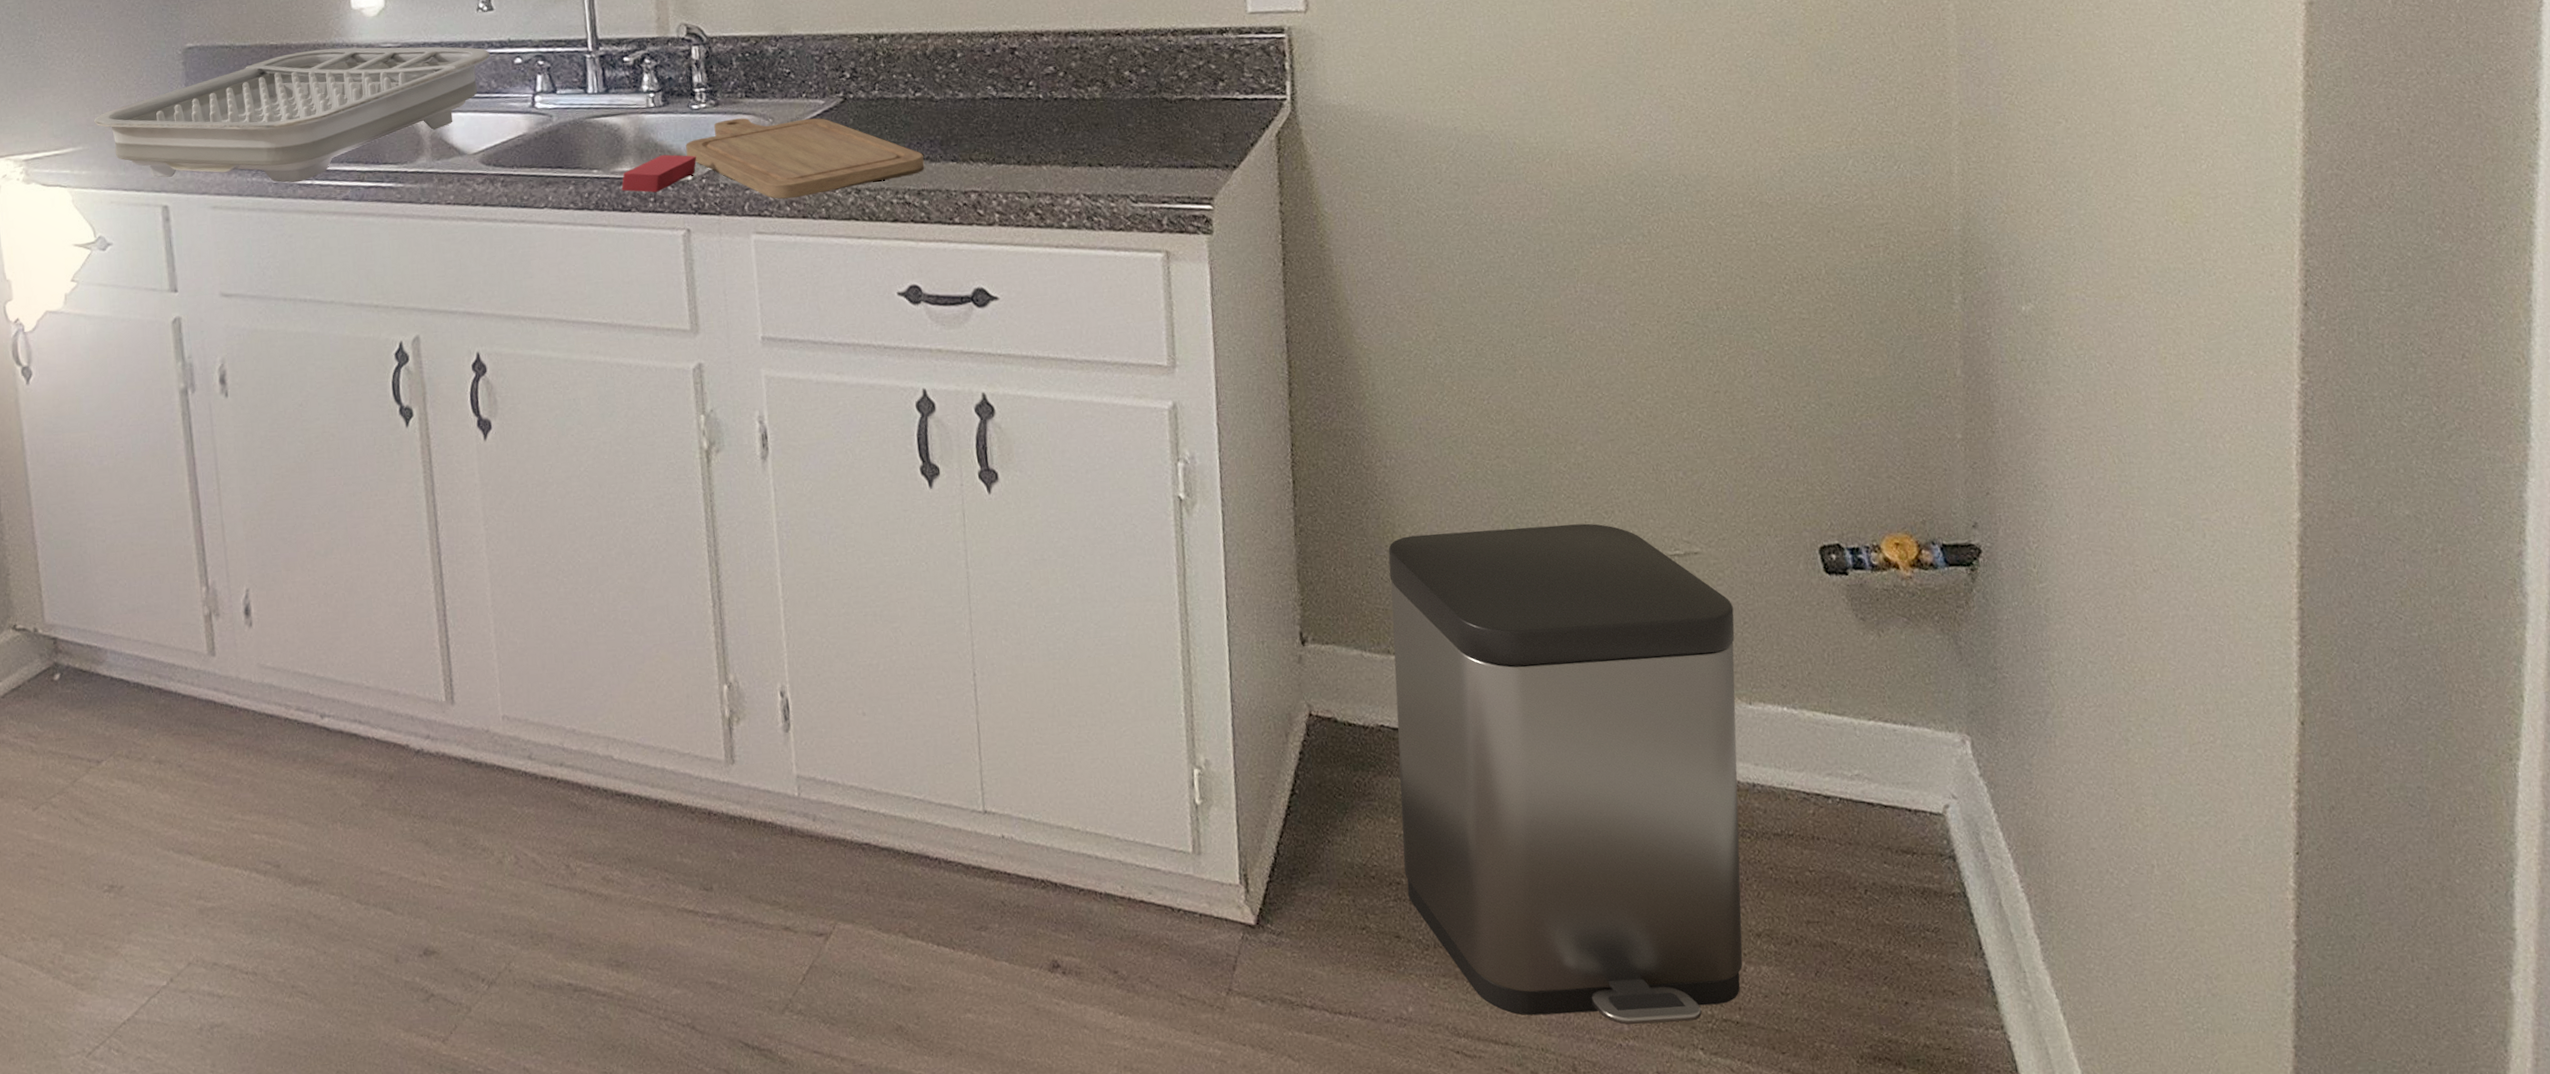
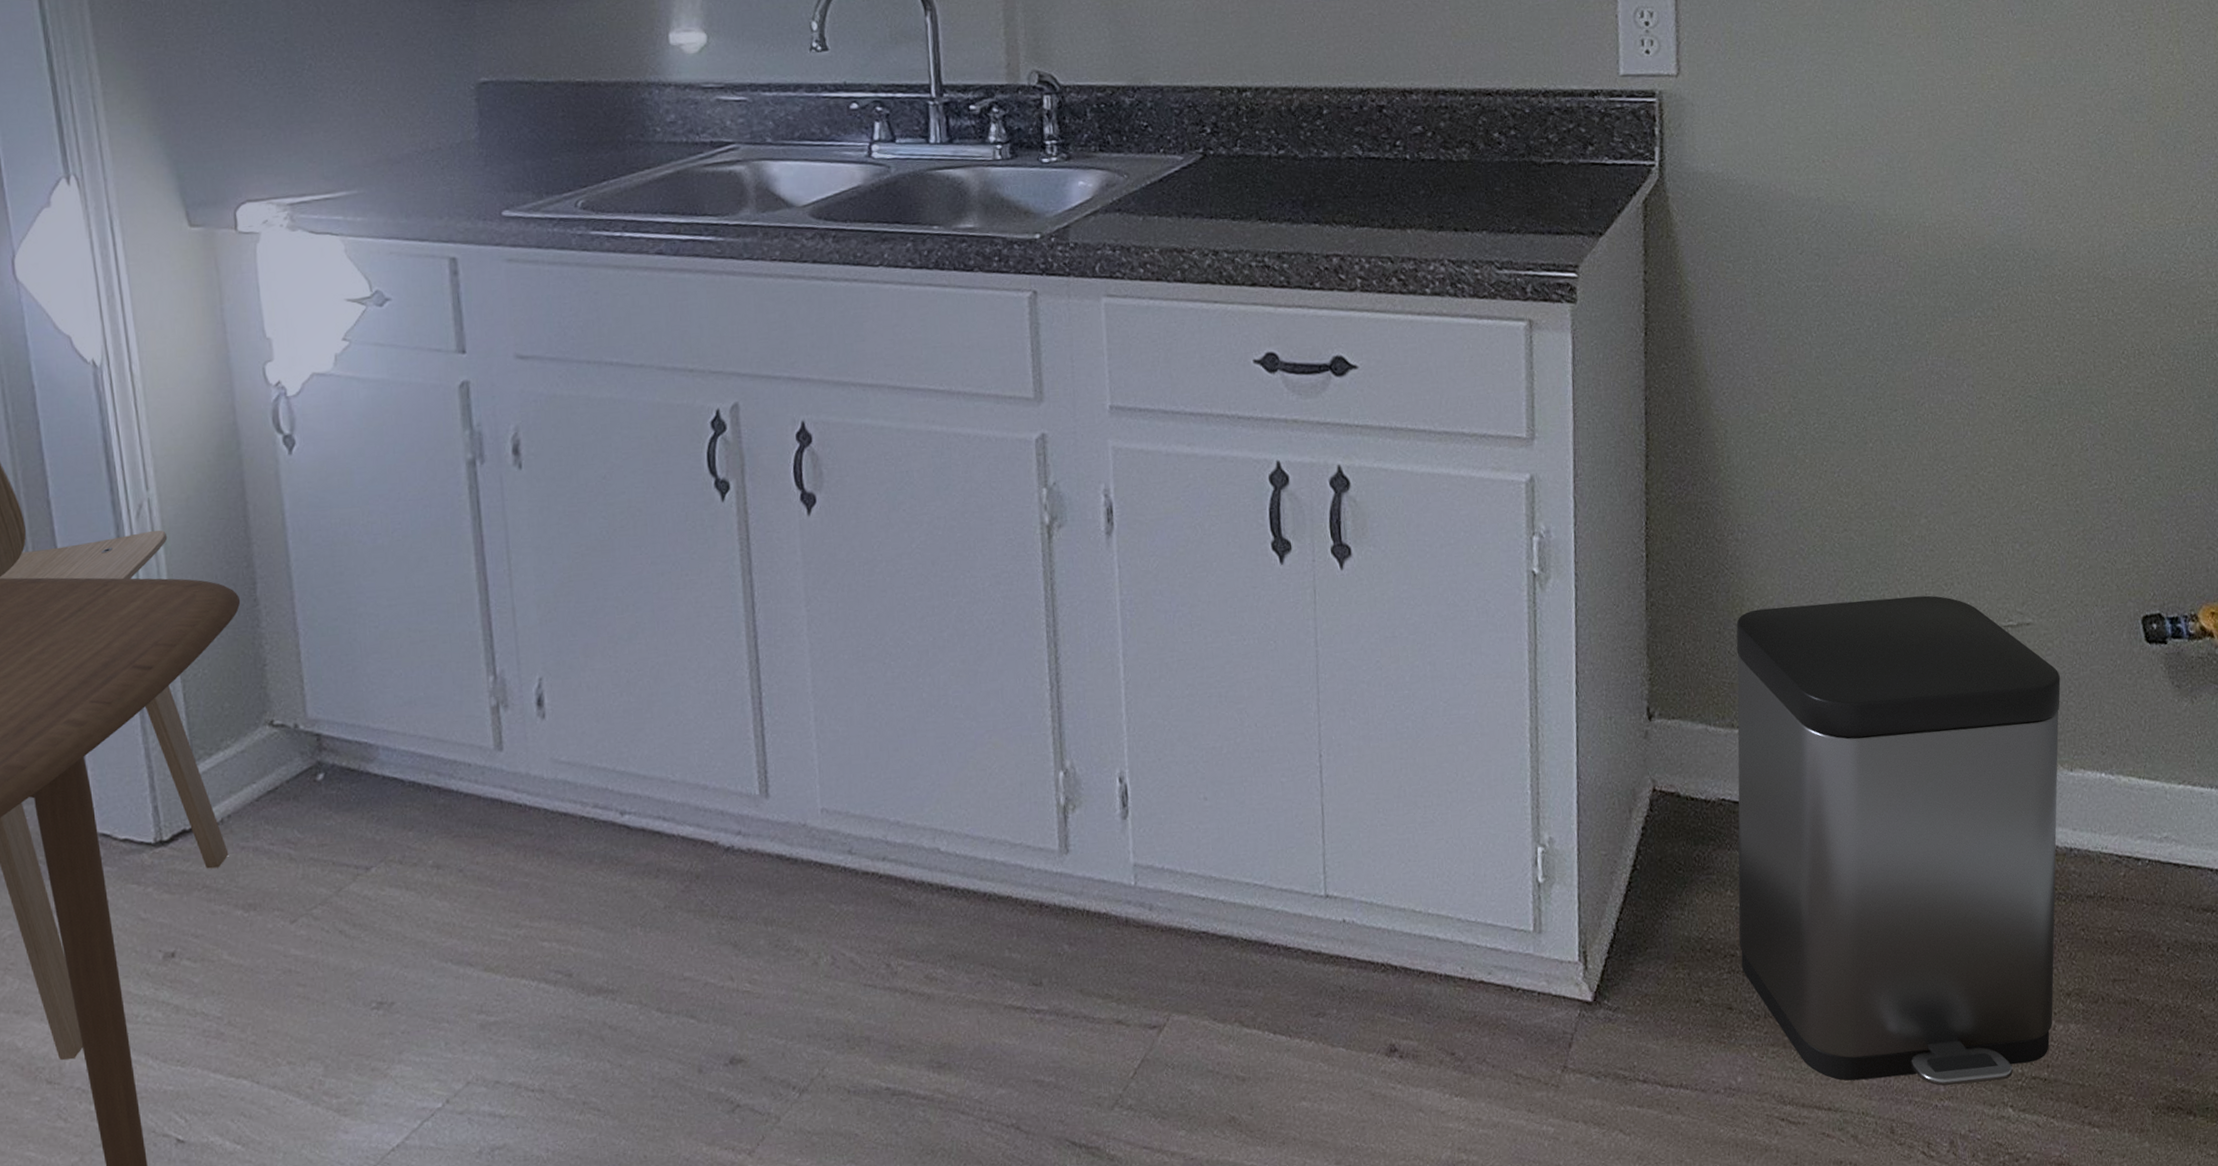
dish rack: present [94,46,491,183] -> none [372,87,824,235]
sponge: present [621,154,697,193] -> none [964,211,1046,251]
chopping board: present [685,118,925,200] -> none [1034,173,1286,261]

